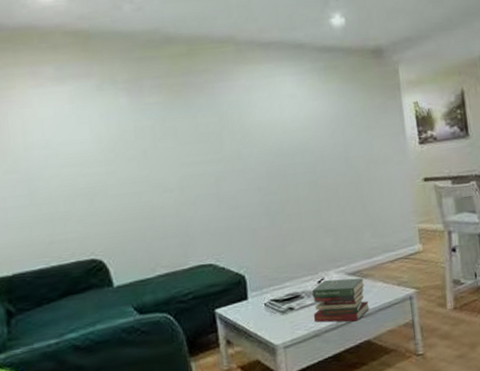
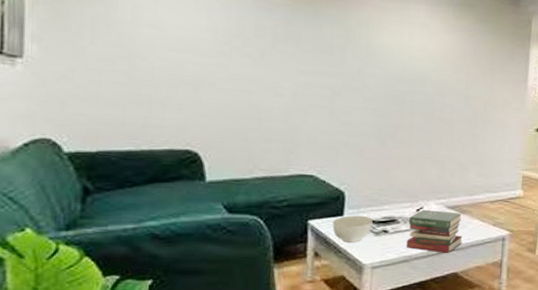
bowl: none [238,296,278,326] -> present [332,215,373,243]

